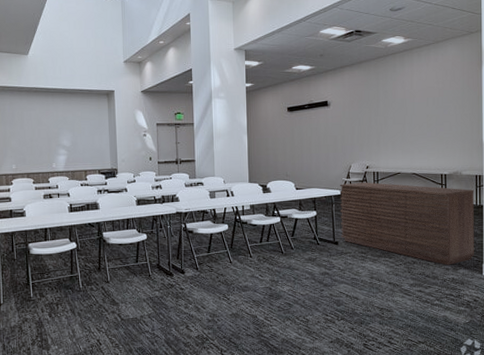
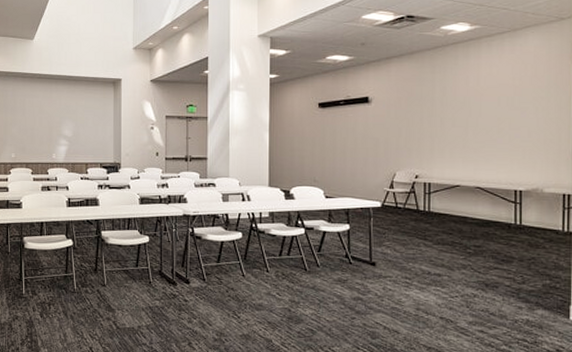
sideboard: present [339,182,474,265] -> none [379,194,560,303]

